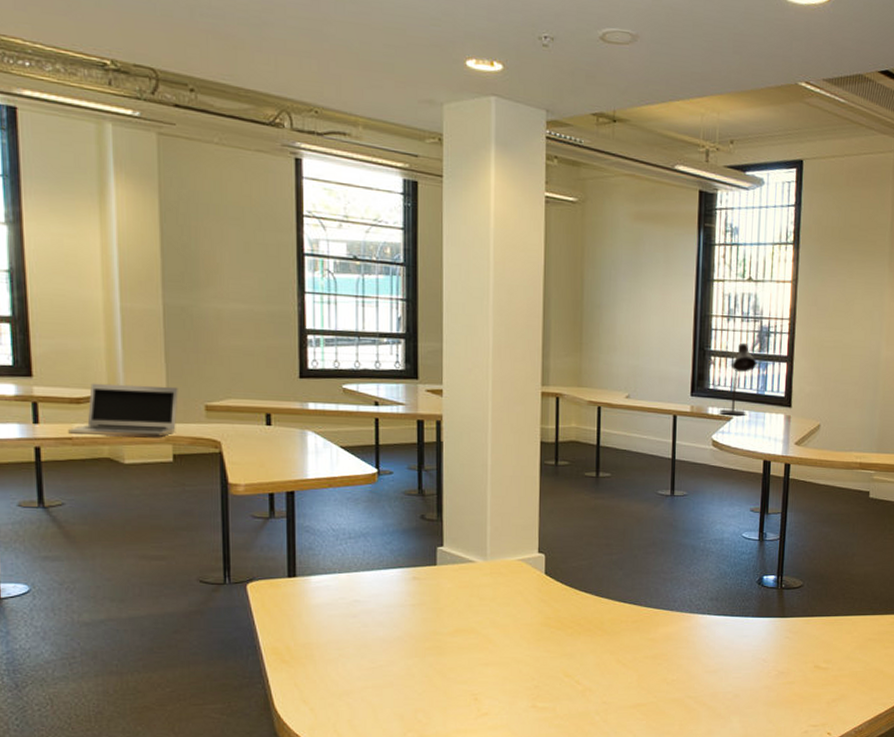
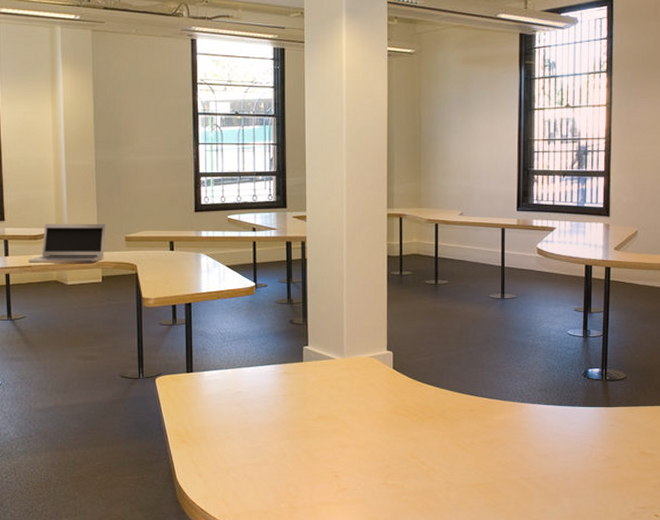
desk lamp: present [719,342,757,416] -> none [543,161,576,226]

